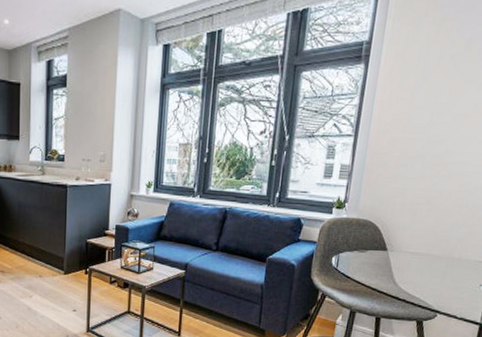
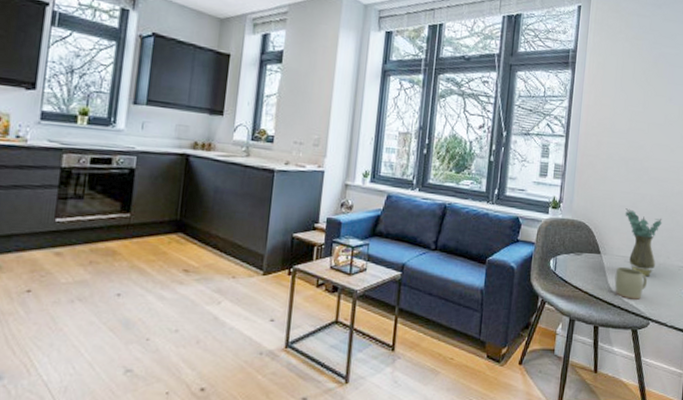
mug: none [400,262,438,293] -> present [614,266,648,300]
vase: none [417,205,461,272] -> present [625,208,662,277]

